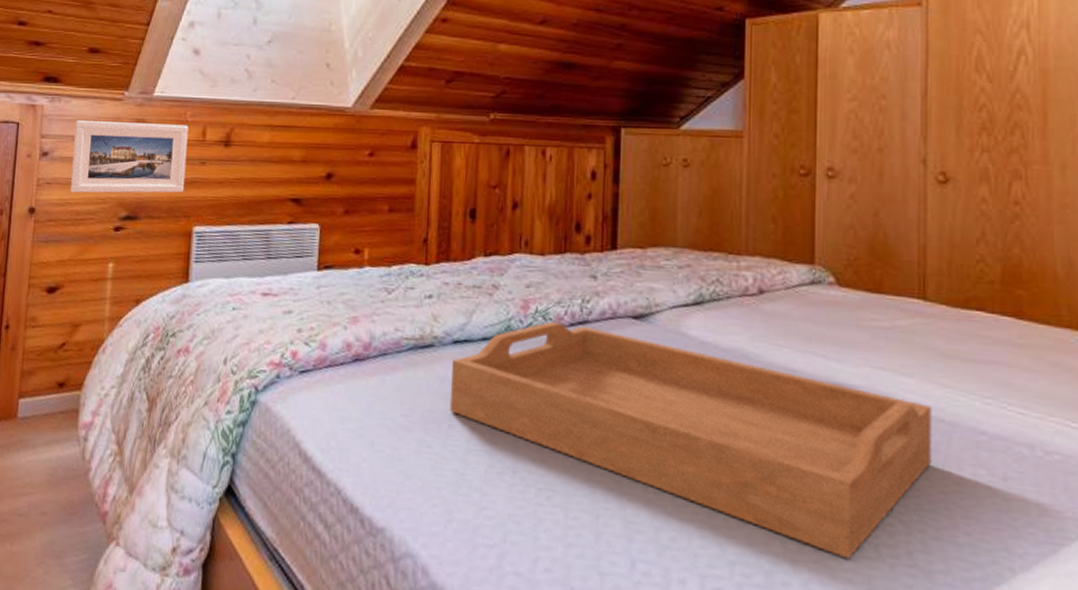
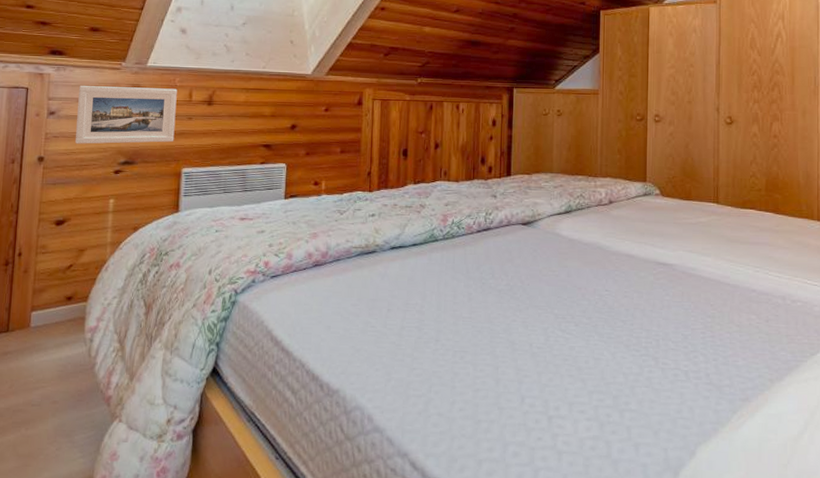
serving tray: present [449,321,932,560] -> none [388,229,722,383]

